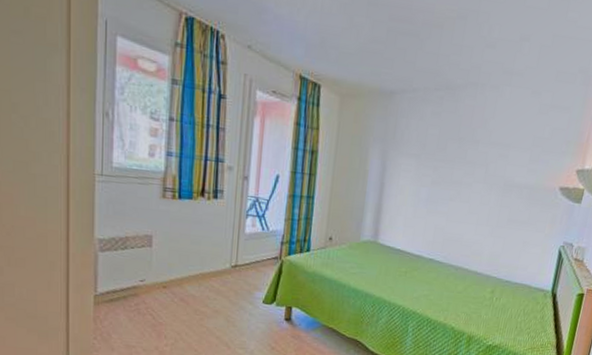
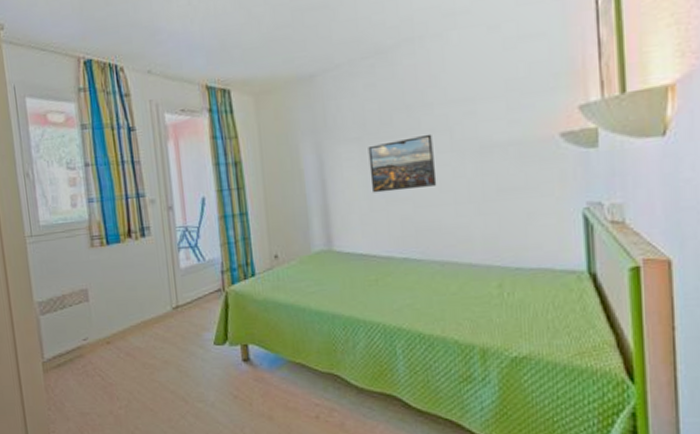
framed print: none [419,163,473,207] -> present [368,134,437,193]

